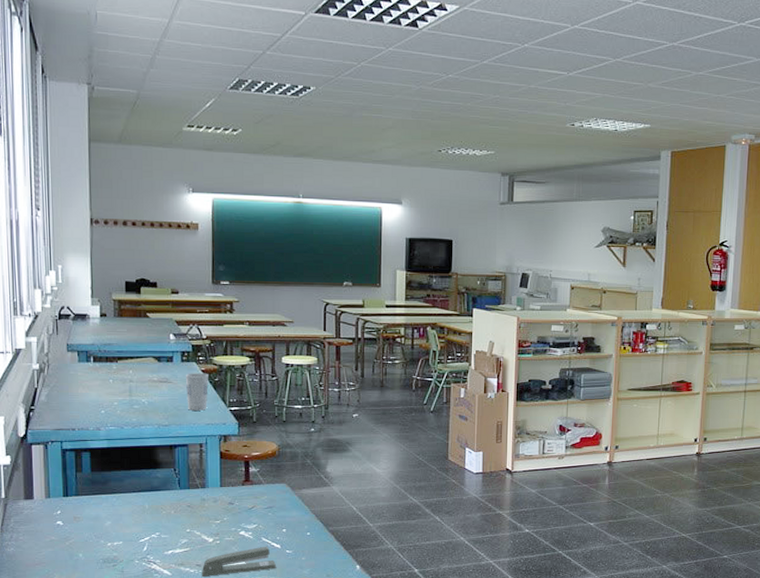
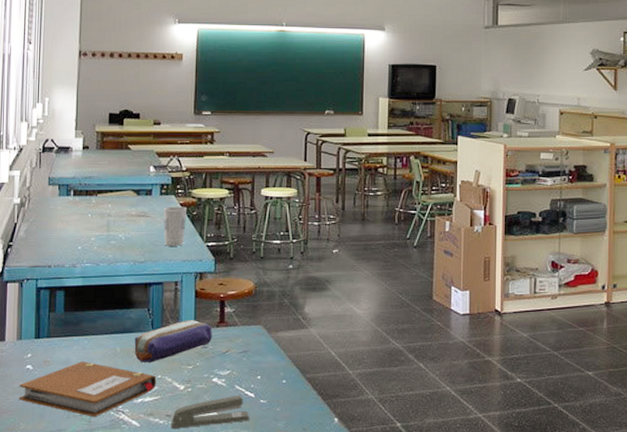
notebook: none [51,518,186,568] -> present [19,362,157,417]
pencil case: none [162,479,238,518] -> present [134,320,212,362]

